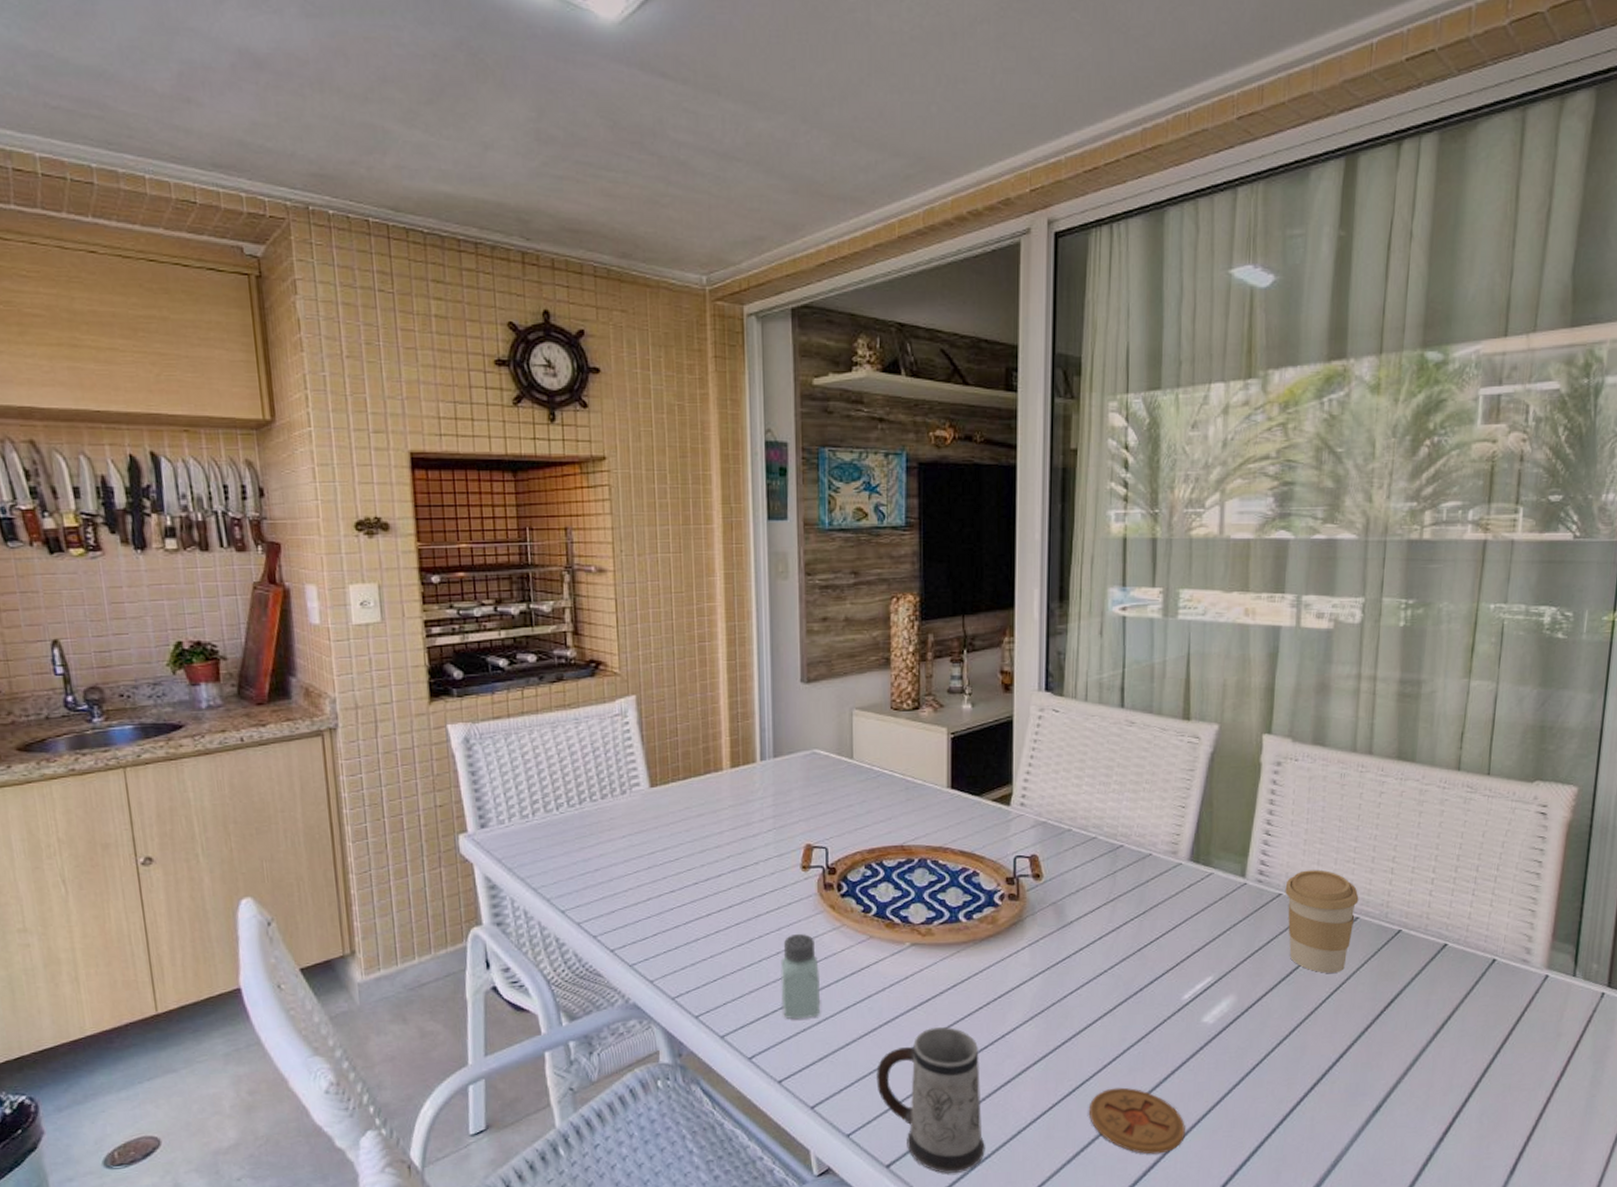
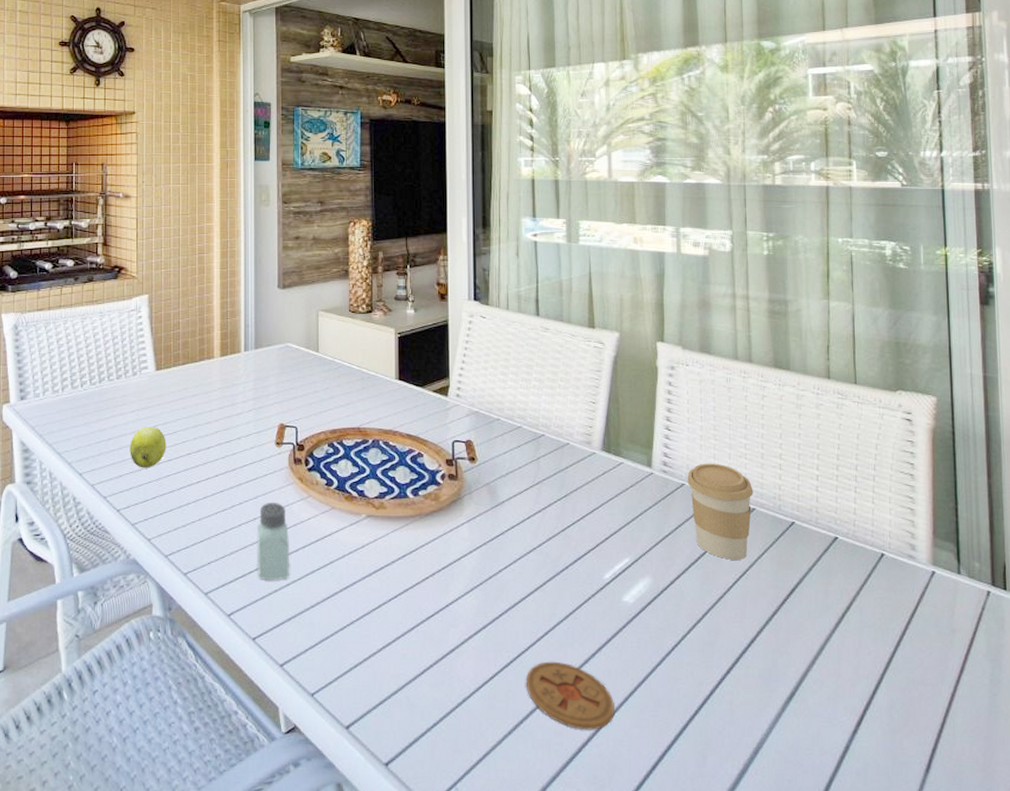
apple: none [622,853,668,902] -> present [129,426,166,468]
mug: present [876,1026,985,1174] -> none [337,593,434,739]

